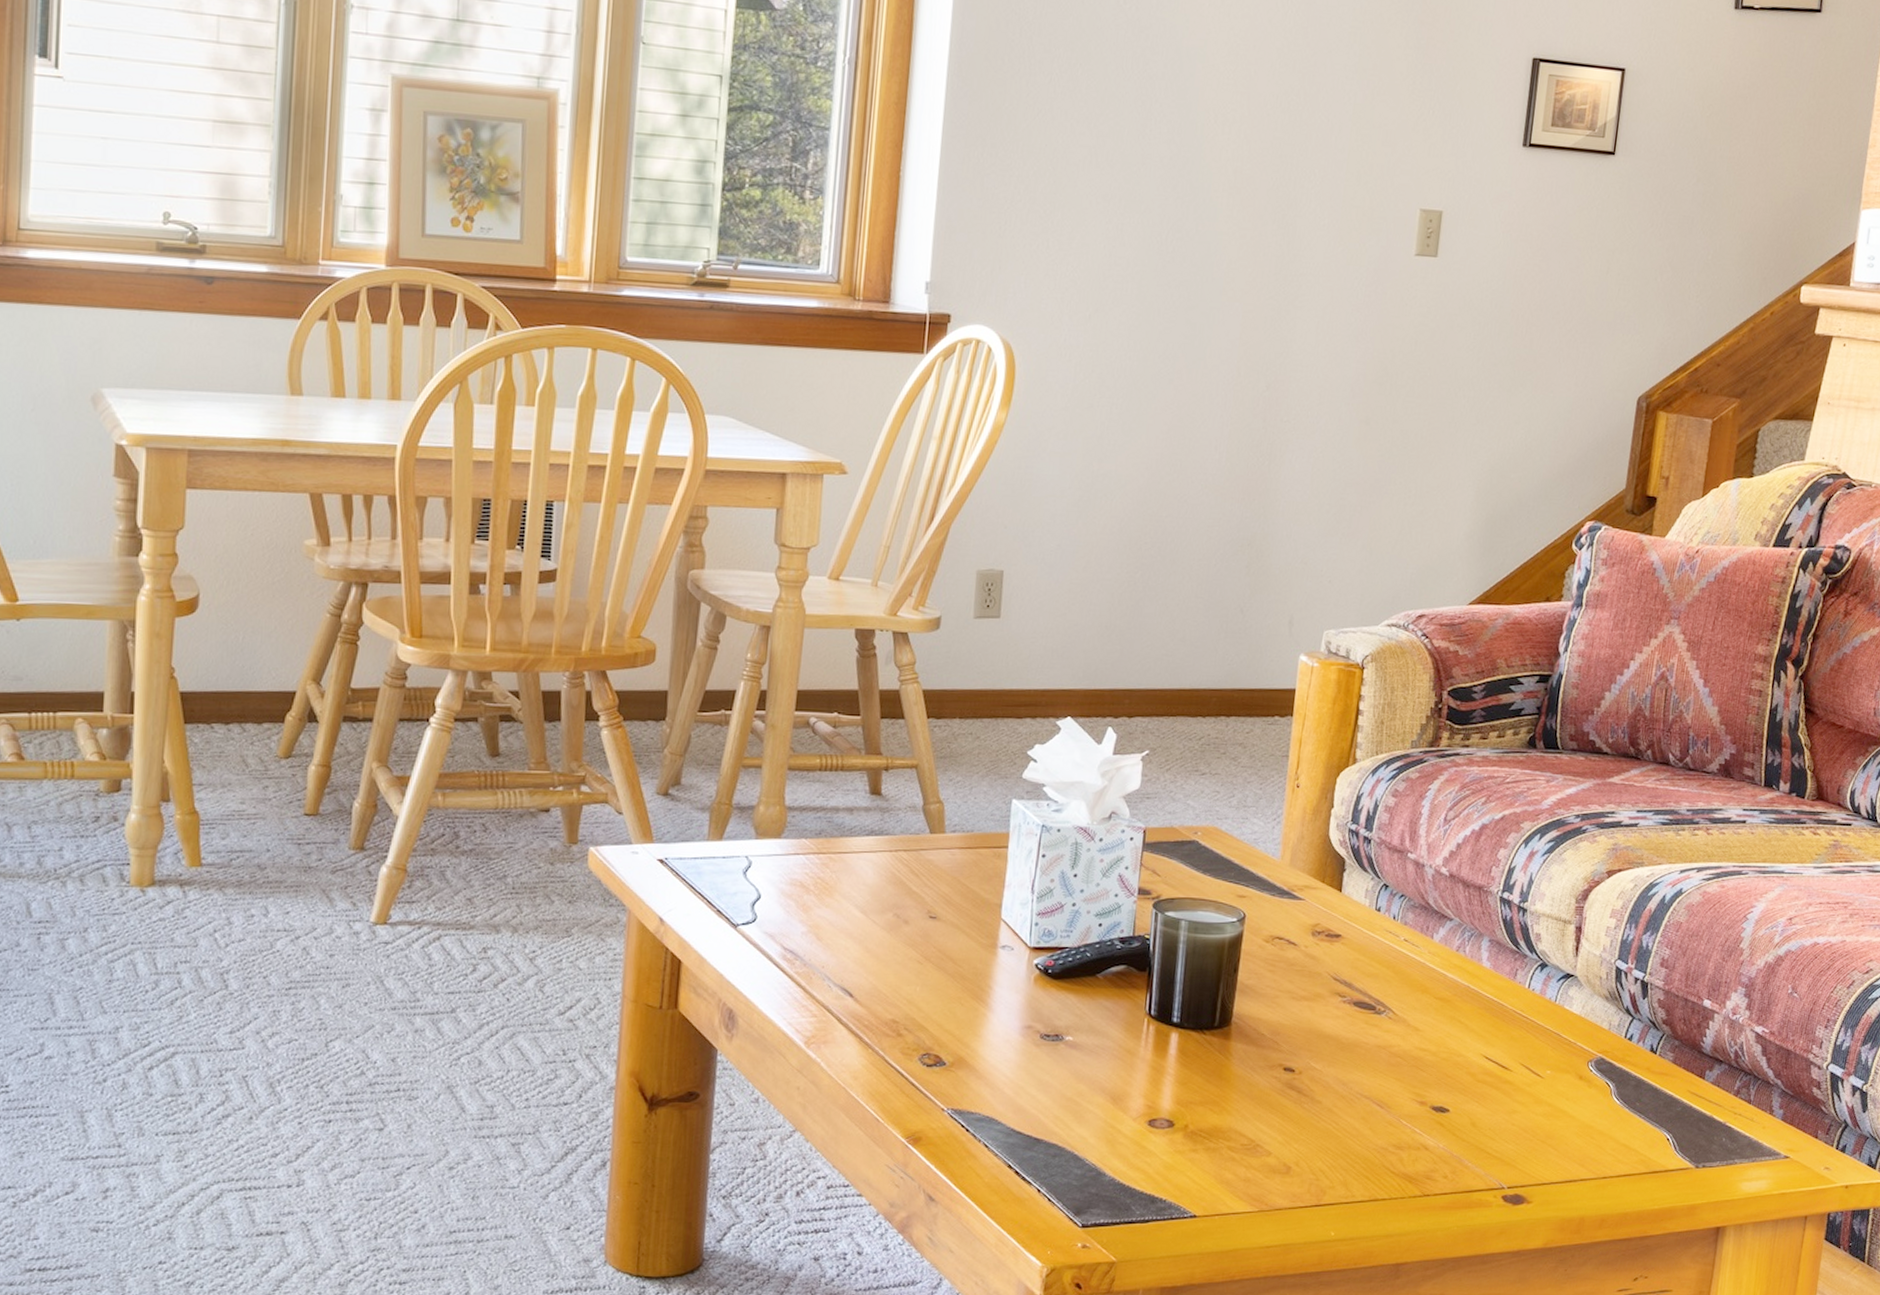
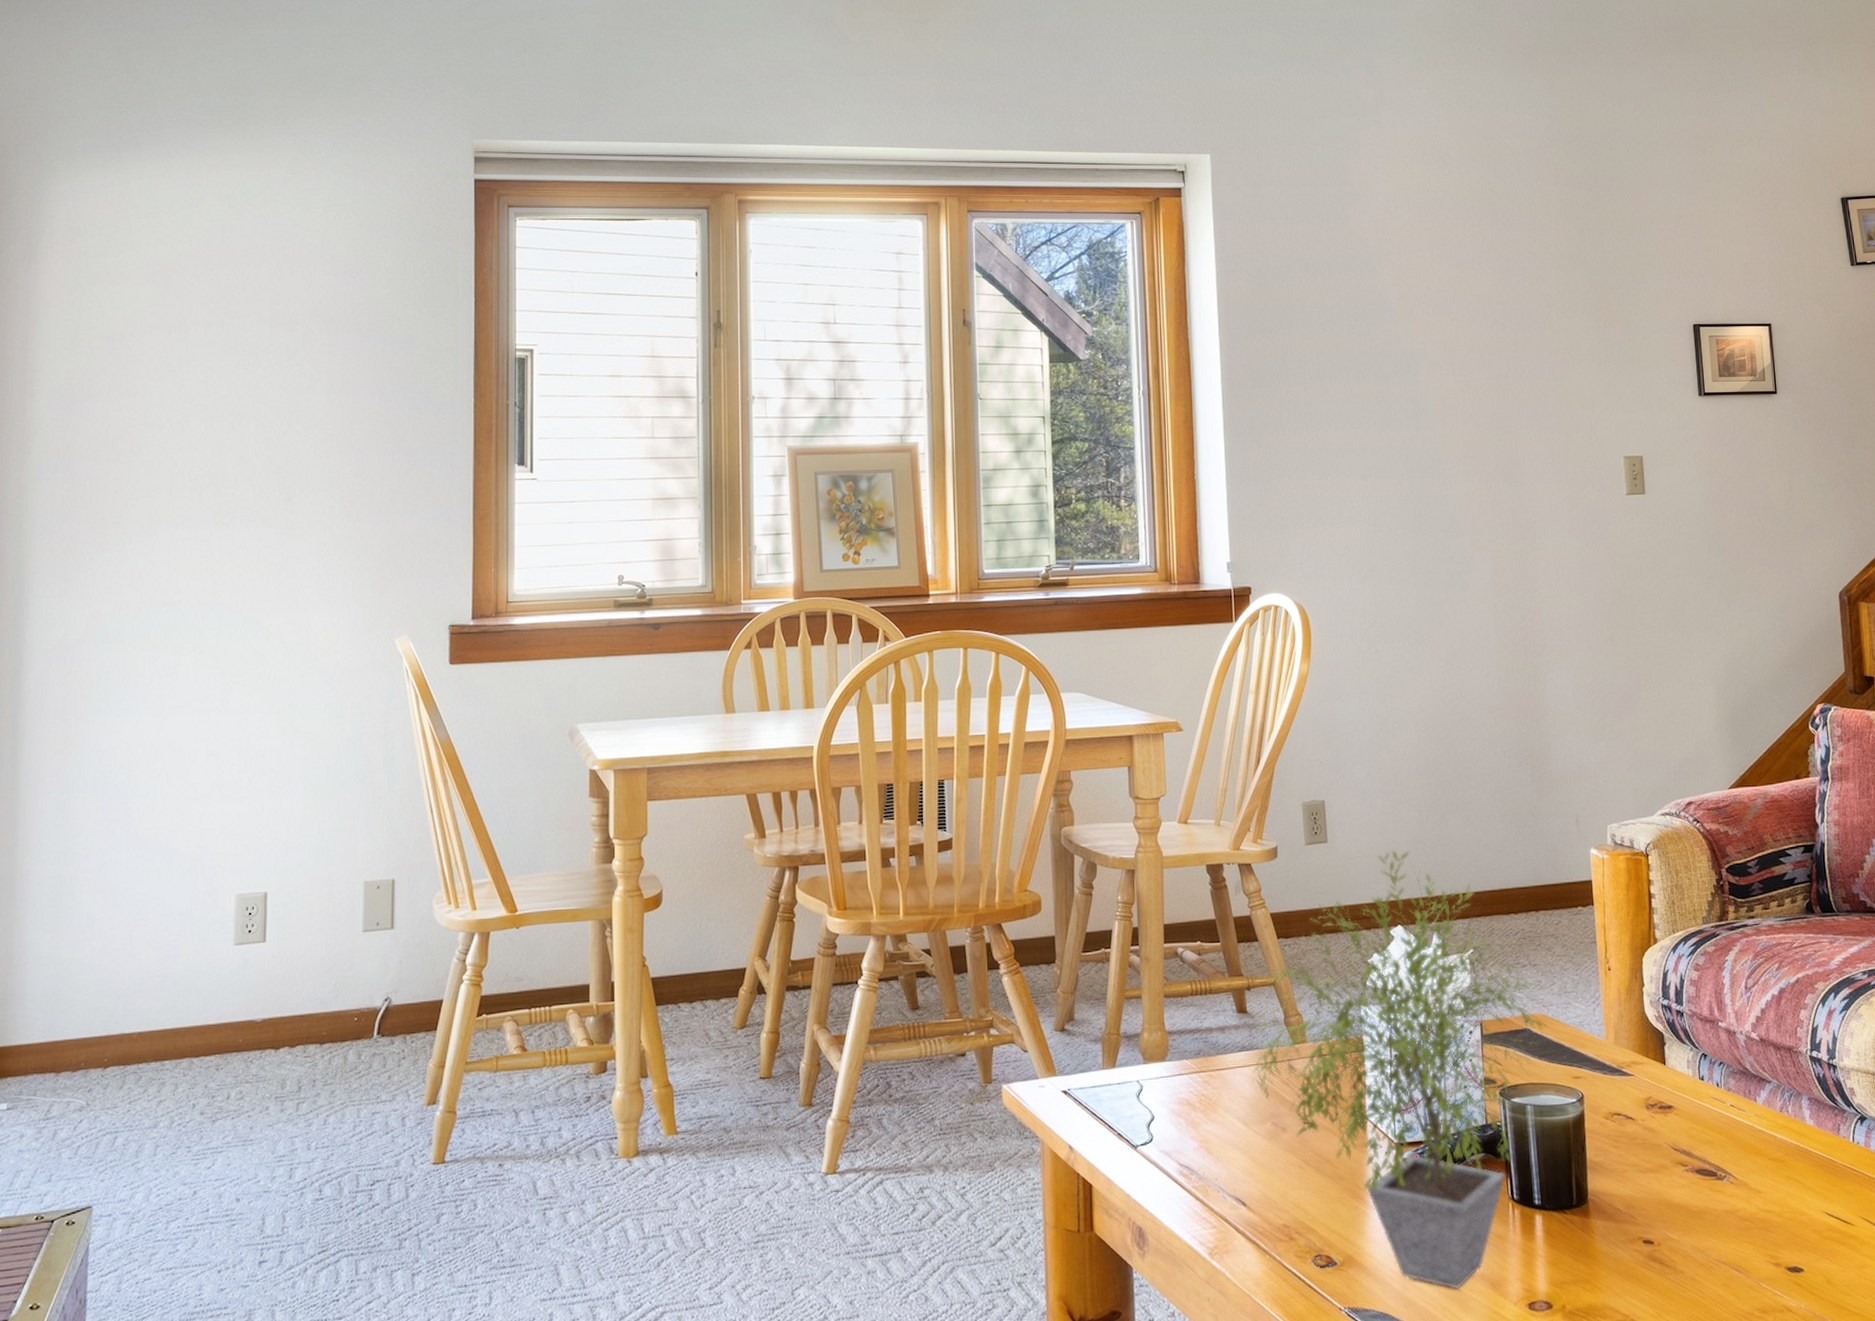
potted plant: none [877,632,1230,1100] -> present [1251,849,1555,1290]

